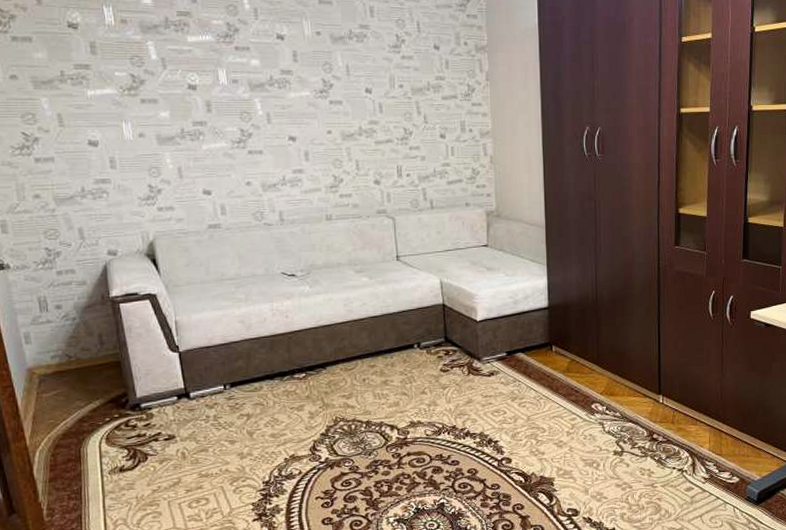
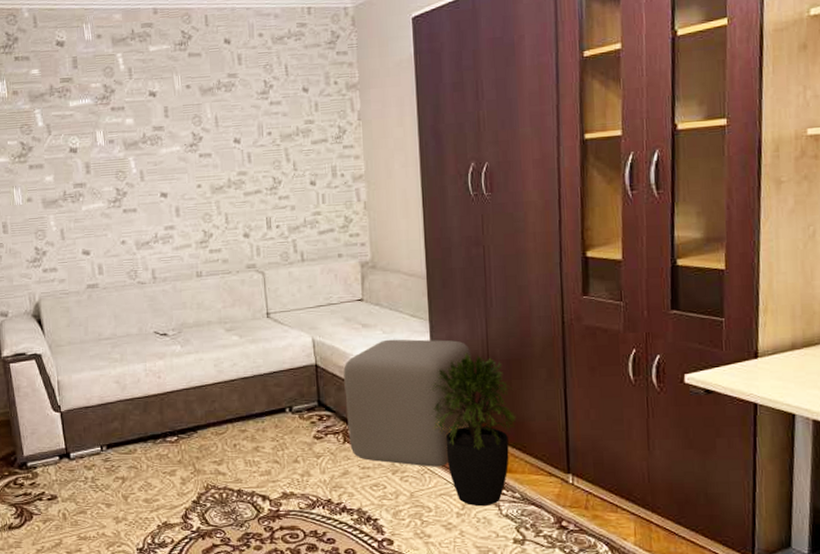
pouf: none [469,281,583,394] -> present [343,339,474,467]
potted plant: none [547,294,620,425] -> present [431,353,518,506]

